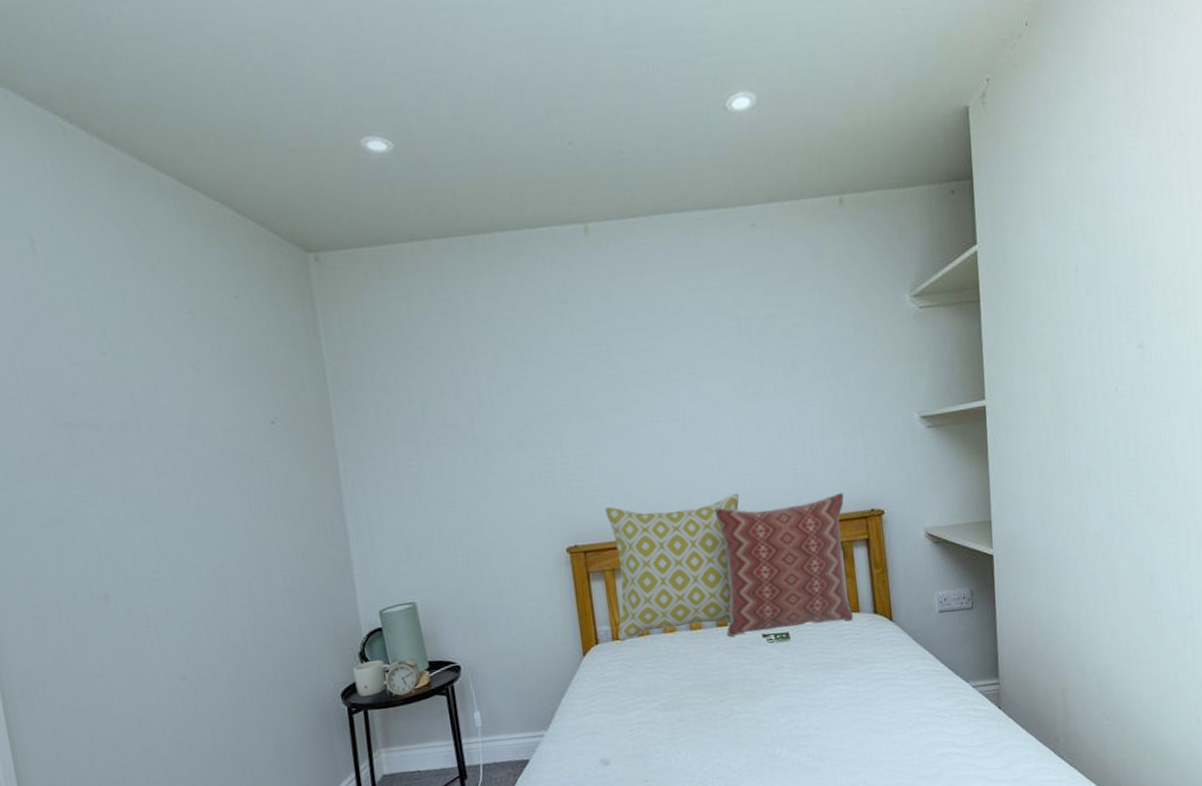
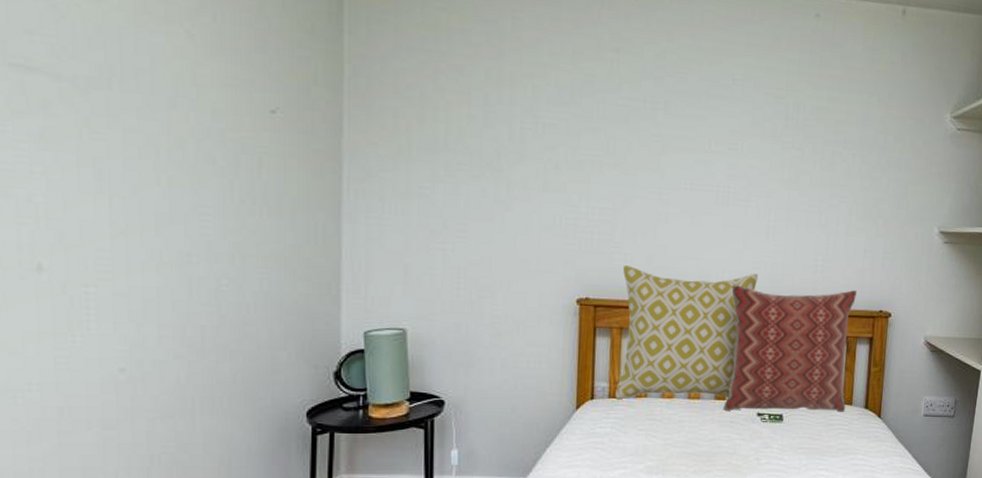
mug: present [353,659,392,697] -> none [325,381,369,418]
alarm clock: present [385,653,422,697] -> none [359,379,400,423]

